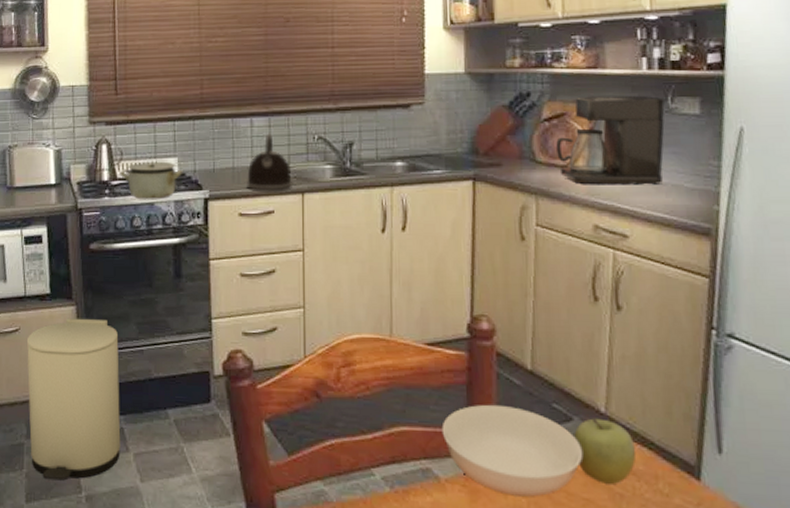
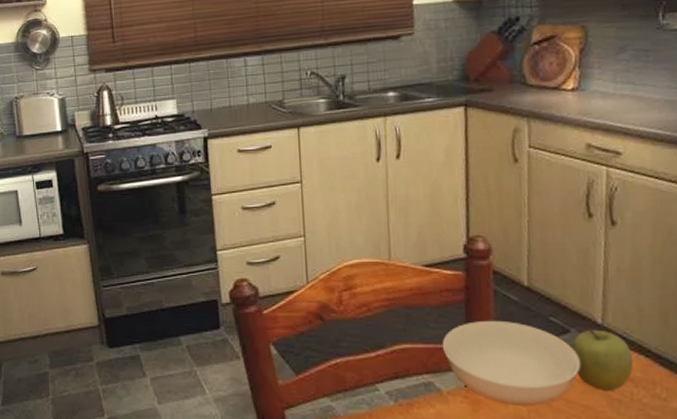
pedal bin: present [26,318,121,481] -> none [44,255,138,405]
saucepan: present [120,161,184,200] -> none [121,104,183,142]
kettle: present [246,133,292,193] -> none [242,71,288,129]
coffee maker: present [556,95,665,185] -> none [546,13,656,104]

